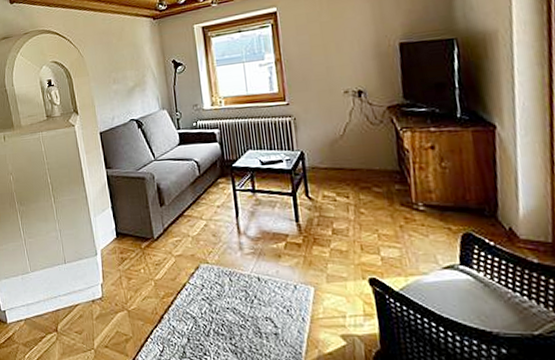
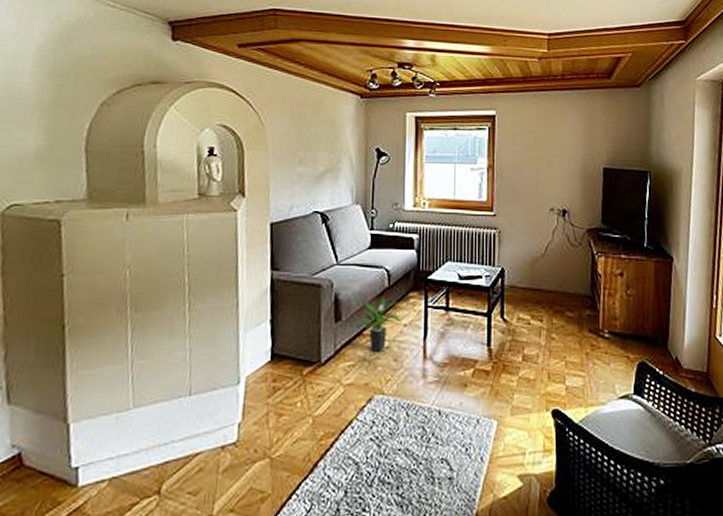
potted plant: none [177,184,213,231] -> present [356,297,400,354]

